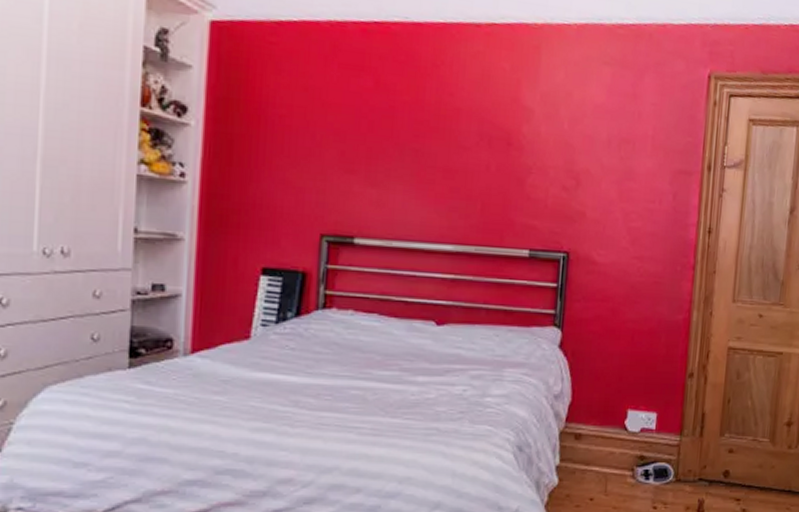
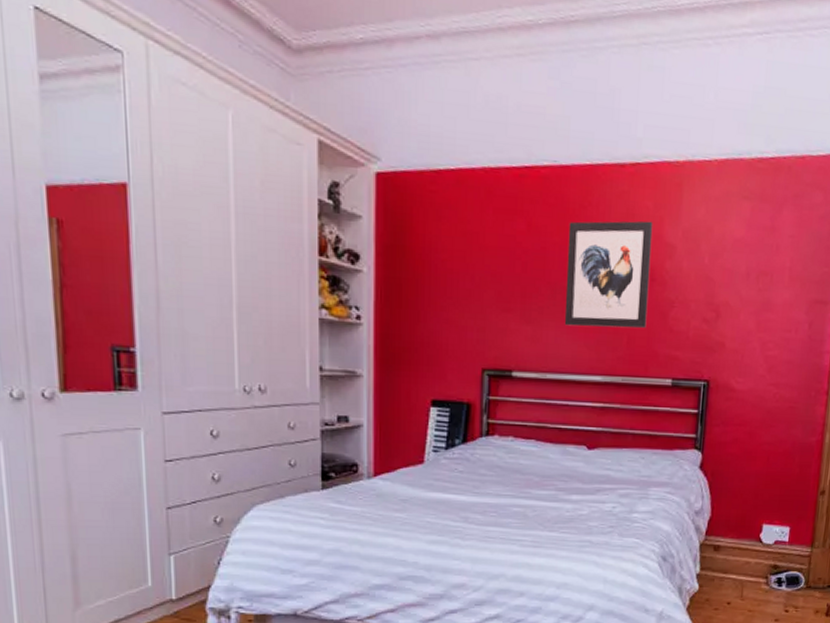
wall art: none [413,80,510,195] -> present [564,221,653,329]

